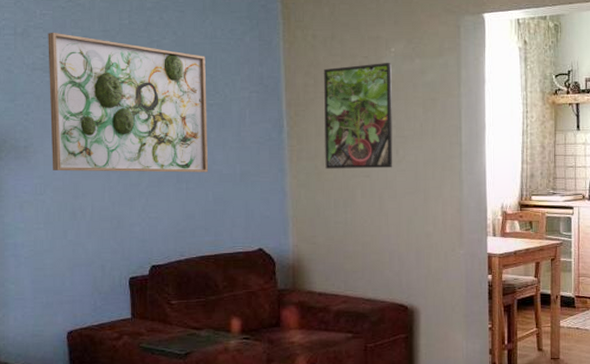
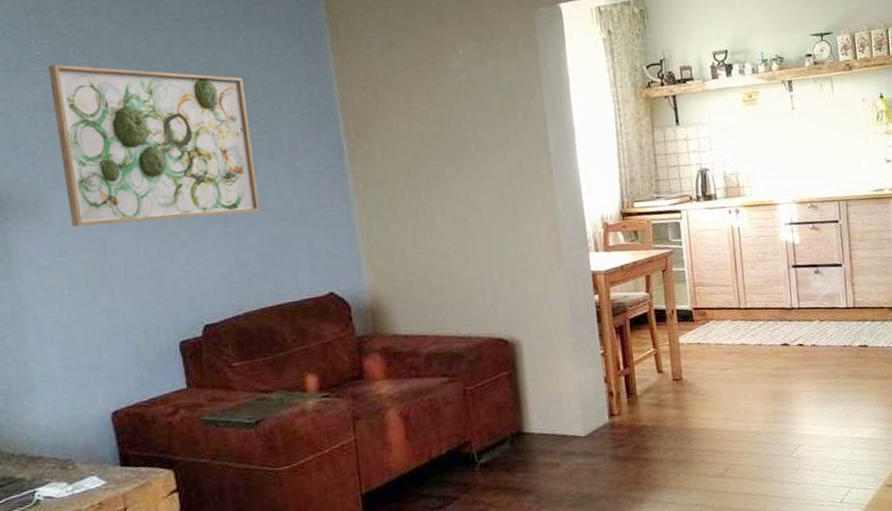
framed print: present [324,63,393,169] -> none [384,68,475,195]

